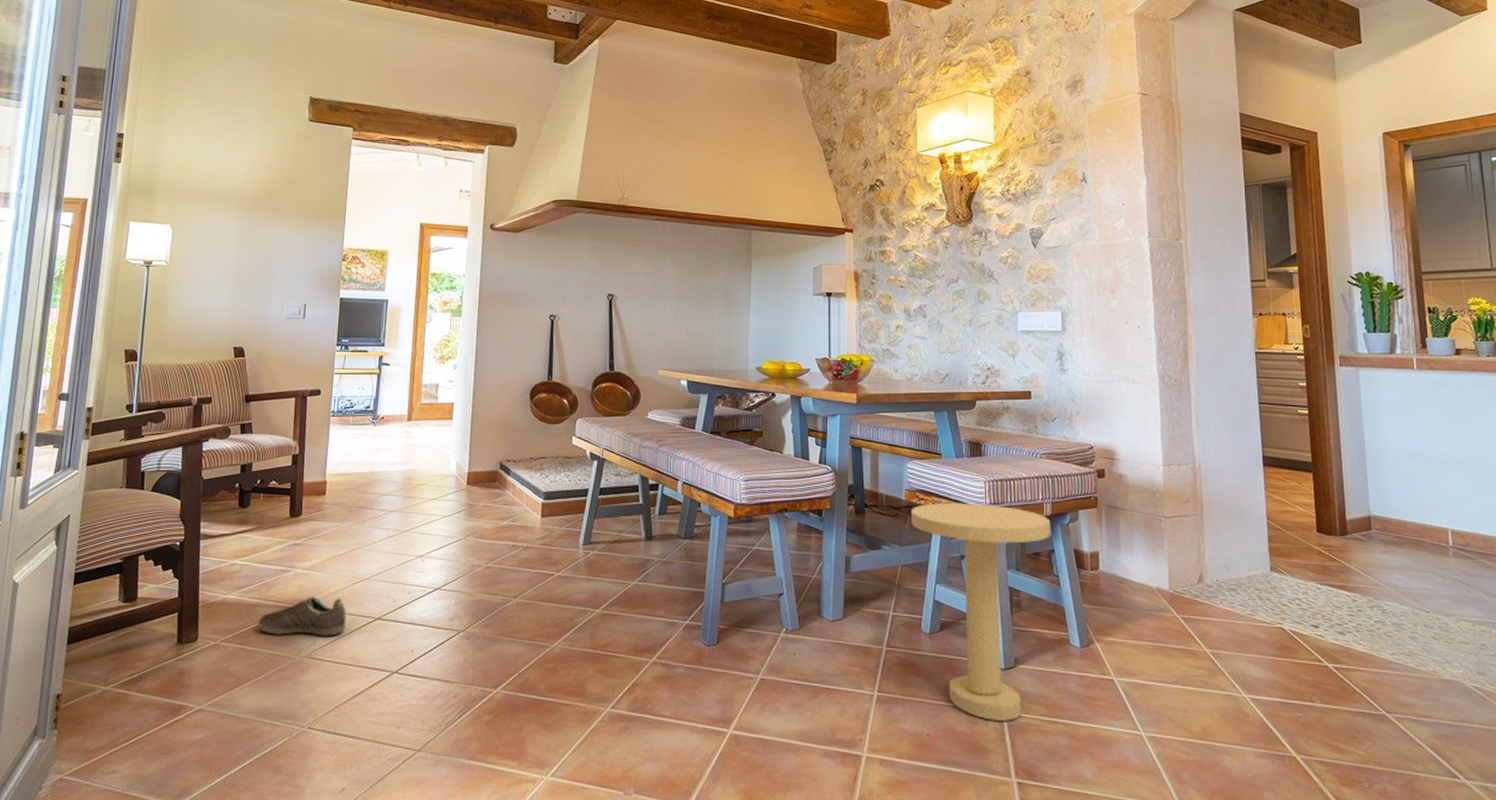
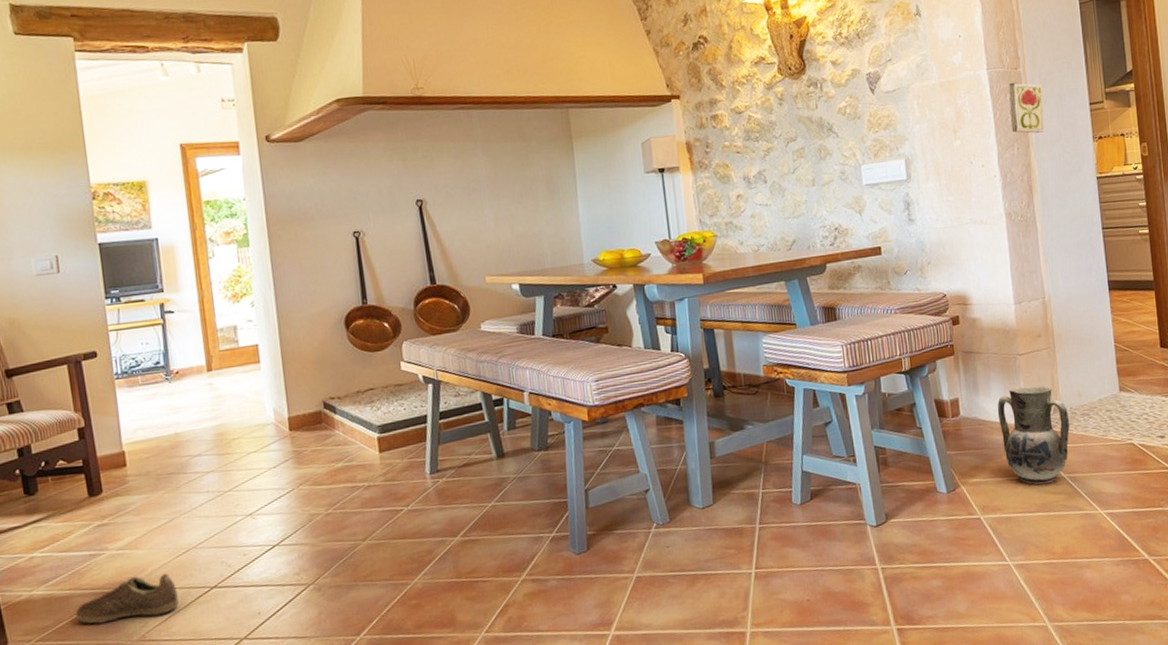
side table: present [911,502,1051,721] -> none [771,367,911,577]
ceramic jug: none [1138,550,1215,656] -> present [997,385,1070,485]
decorative tile: none [1169,252,1204,302] -> present [1008,82,1045,134]

